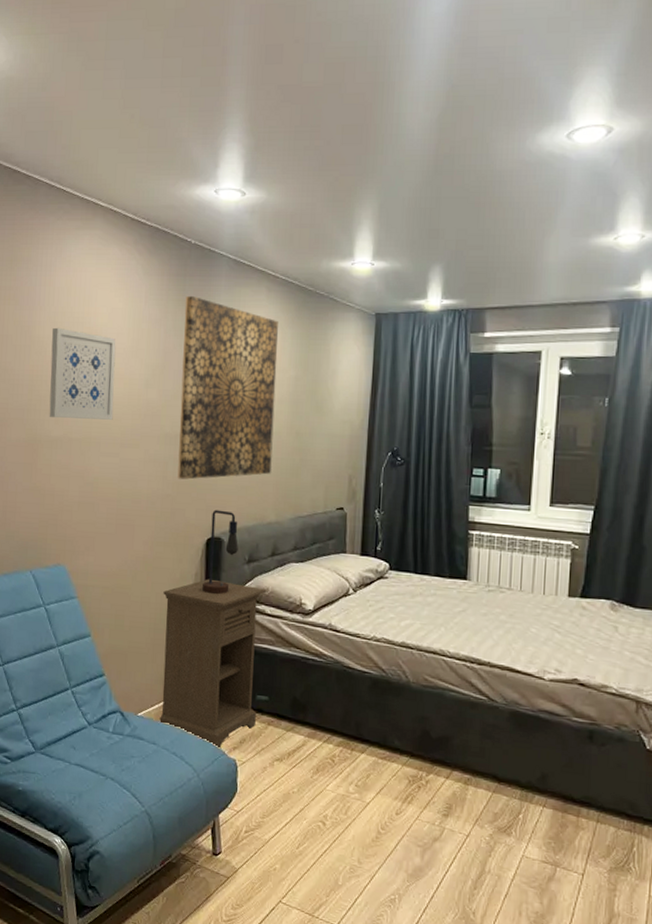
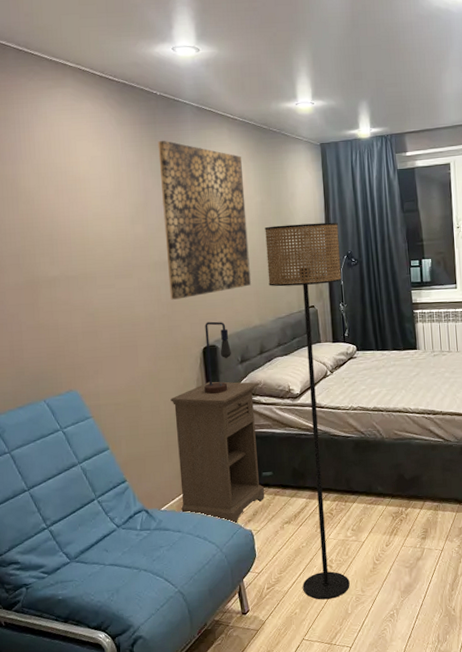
wall art: present [49,327,117,420] -> none [36,178,105,259]
floor lamp: none [287,406,385,863] -> present [265,222,350,600]

